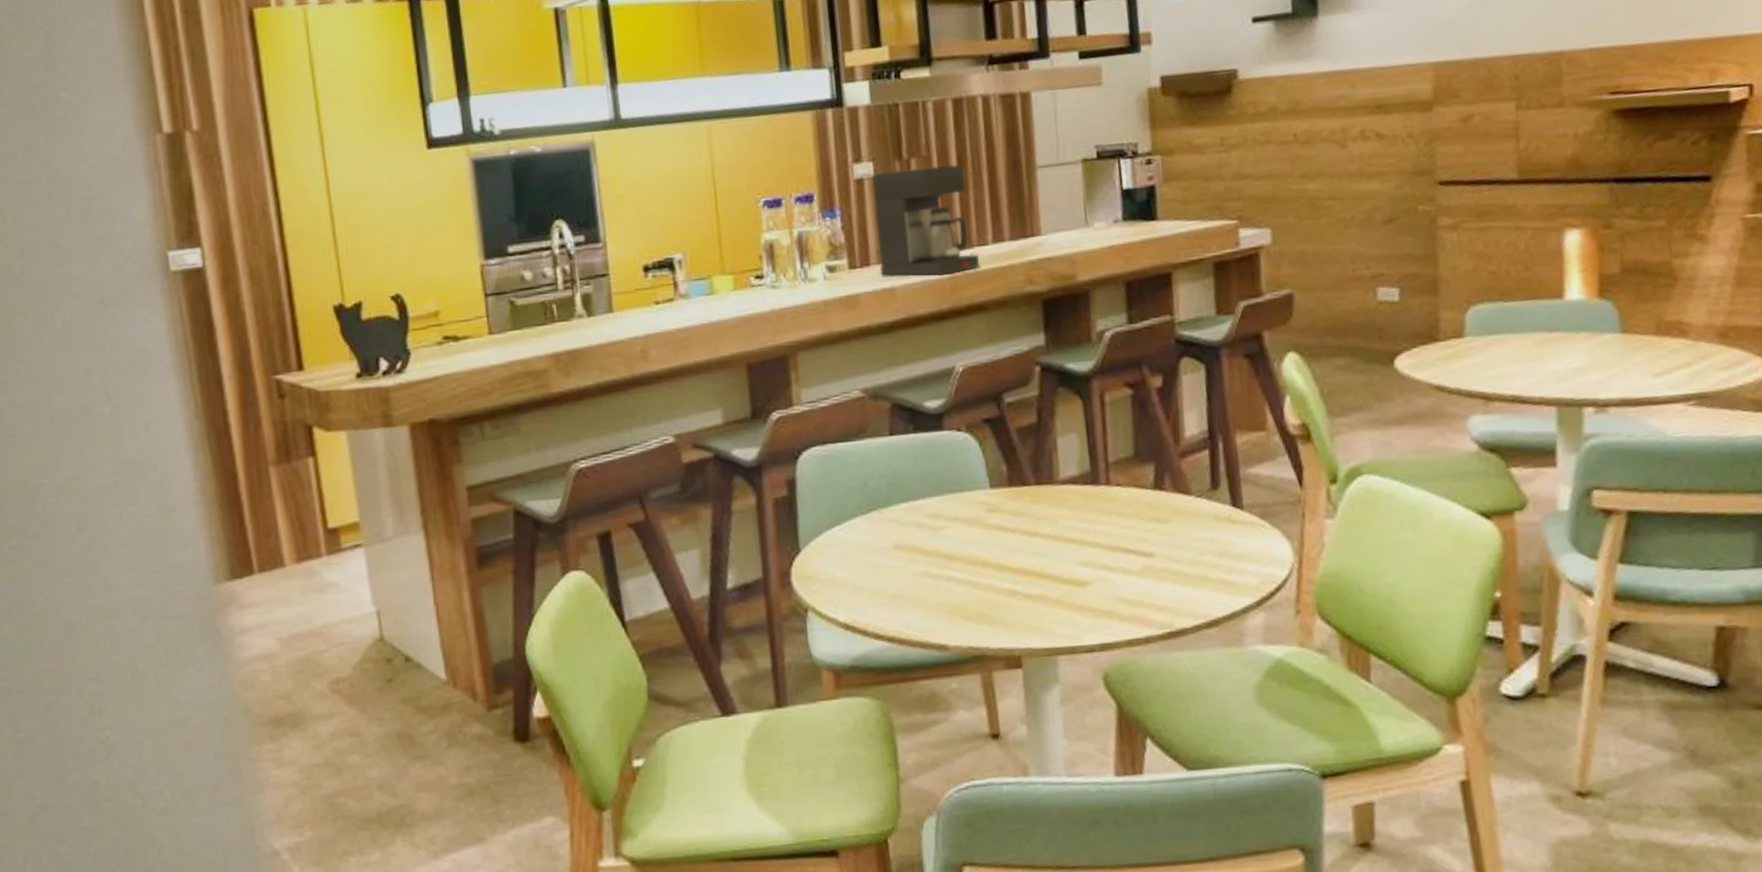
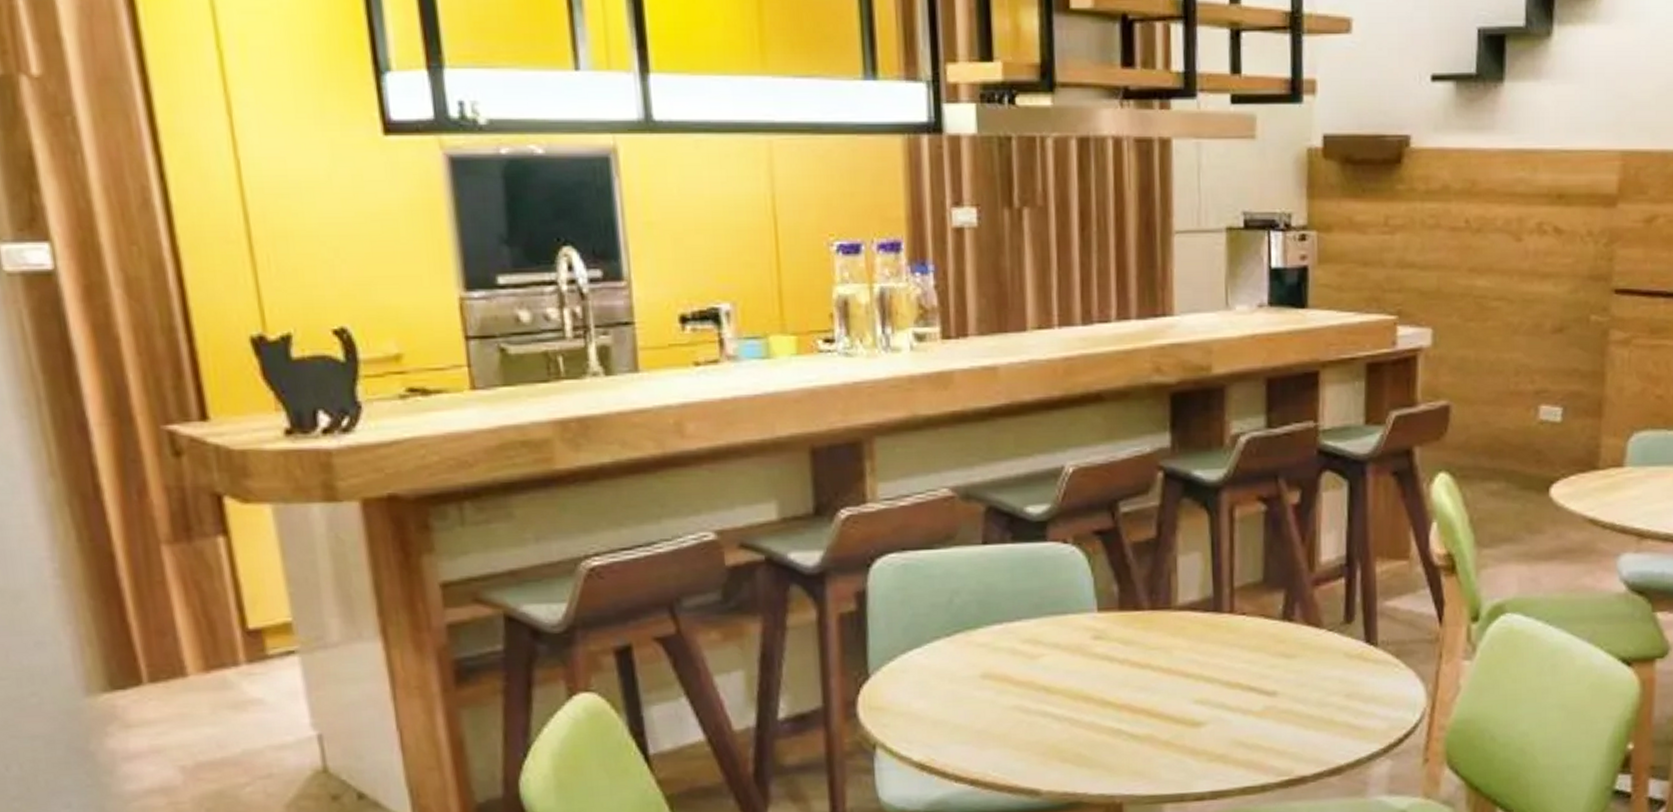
coffee maker: present [872,164,979,278] -> none [974,220,1099,356]

